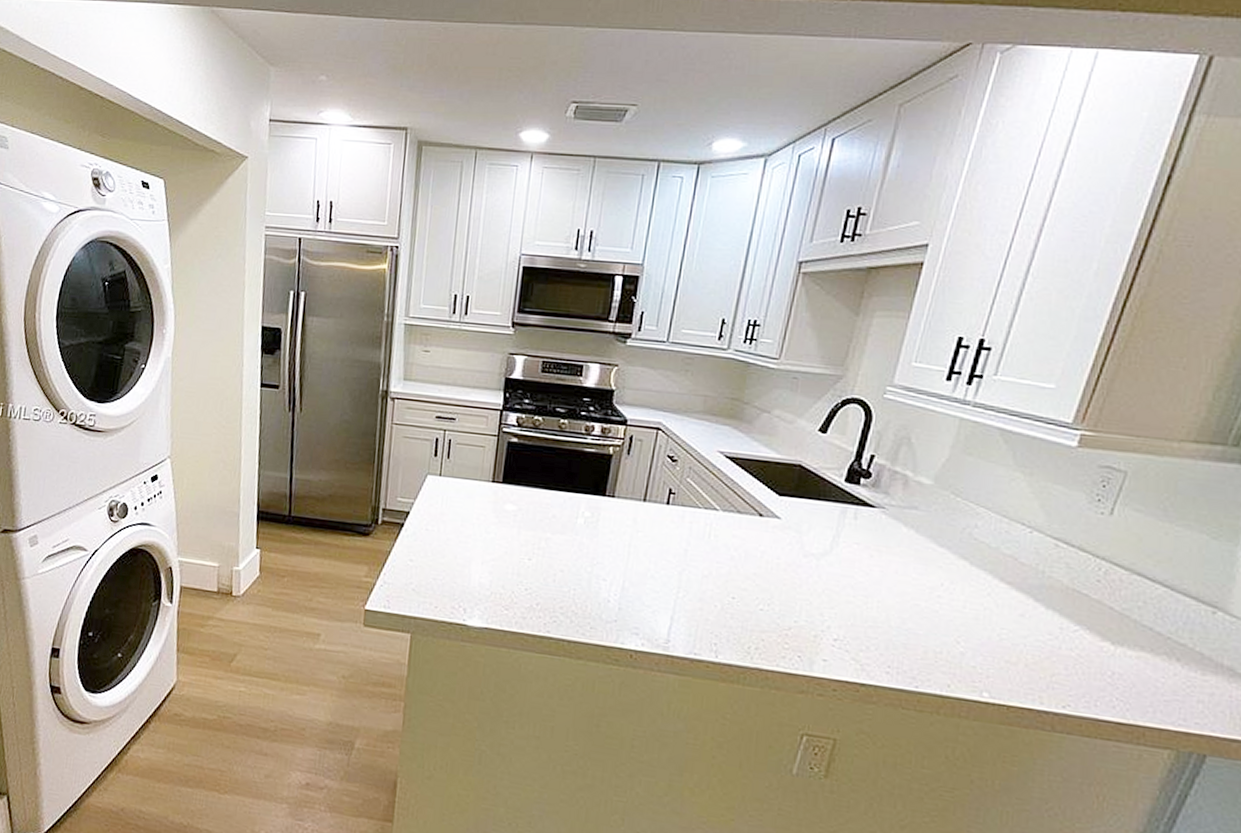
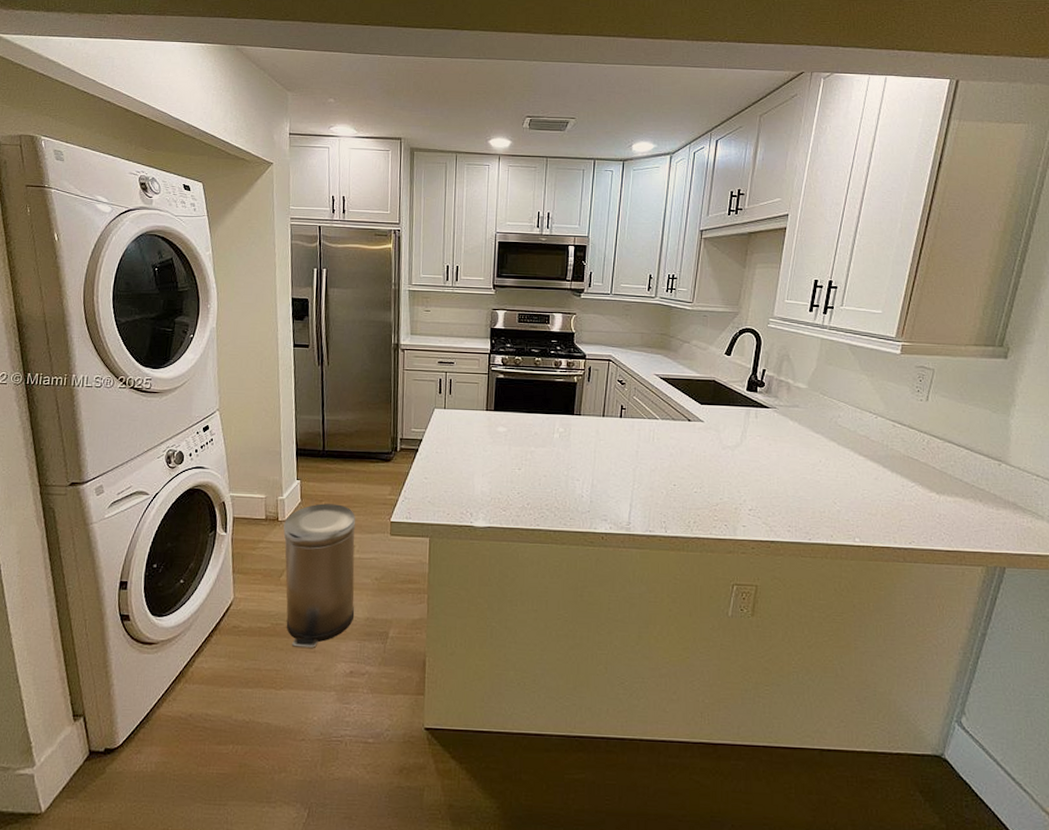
pedal bin: none [235,579,324,752] -> present [283,503,356,649]

